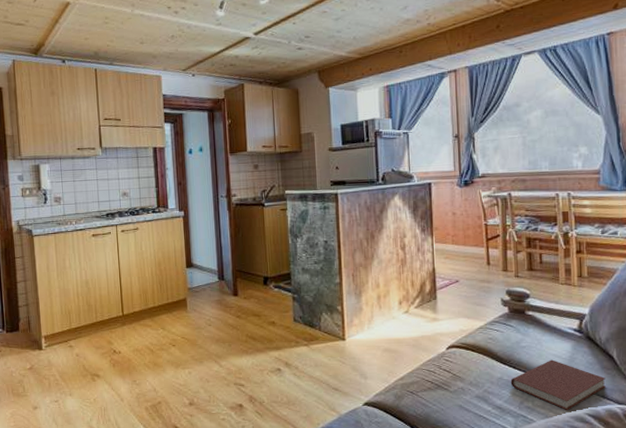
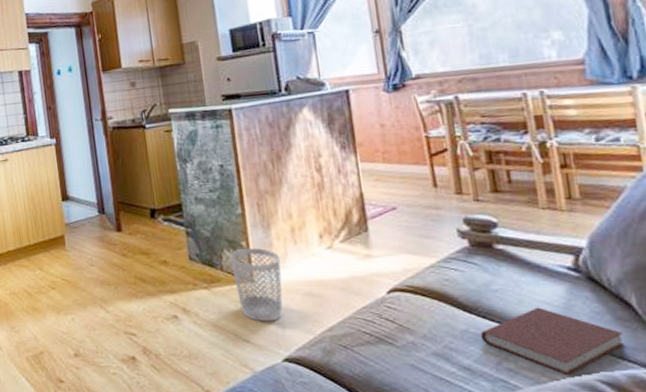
wastebasket: none [327,311,368,373] -> present [230,247,283,322]

